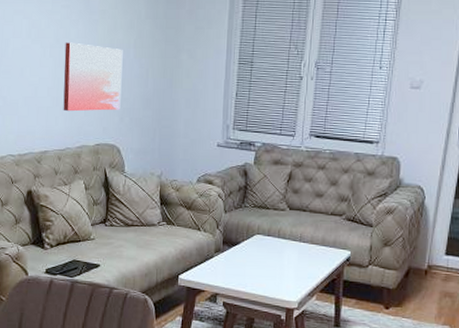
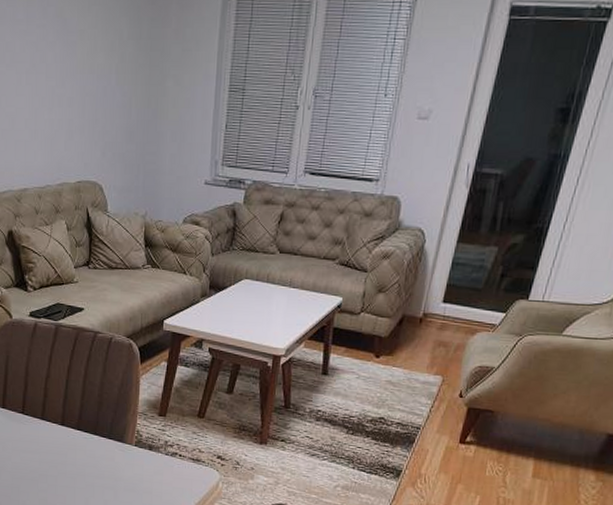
wall art: present [63,42,123,112] -> none [41,67,104,146]

